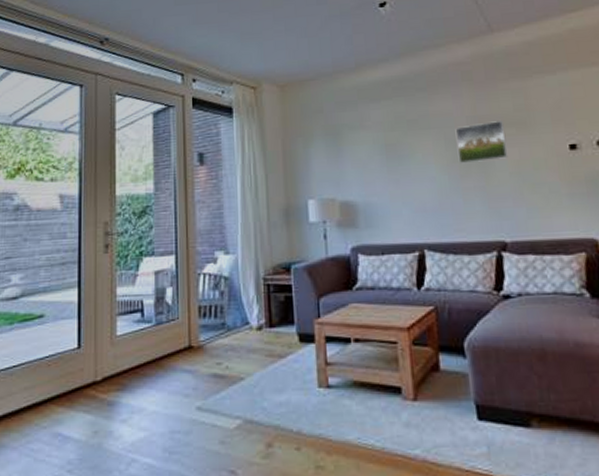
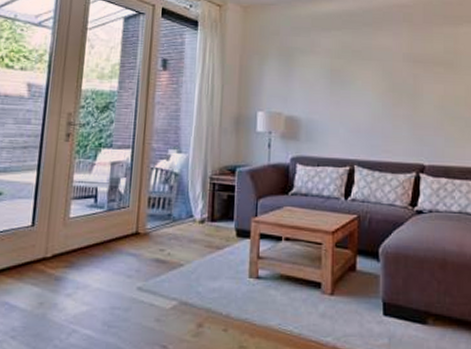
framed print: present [455,121,508,164] -> none [392,60,435,95]

